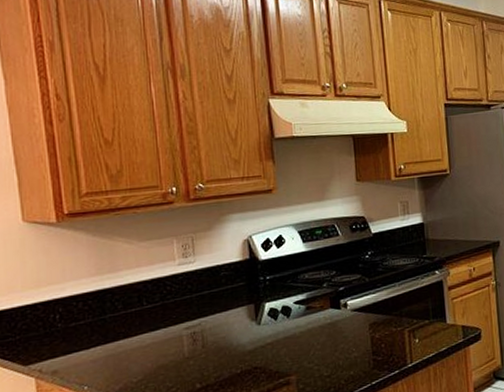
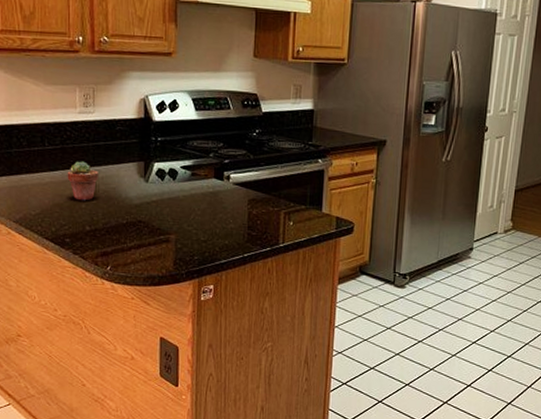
potted succulent: none [170,314,206,358] -> present [67,161,98,201]

